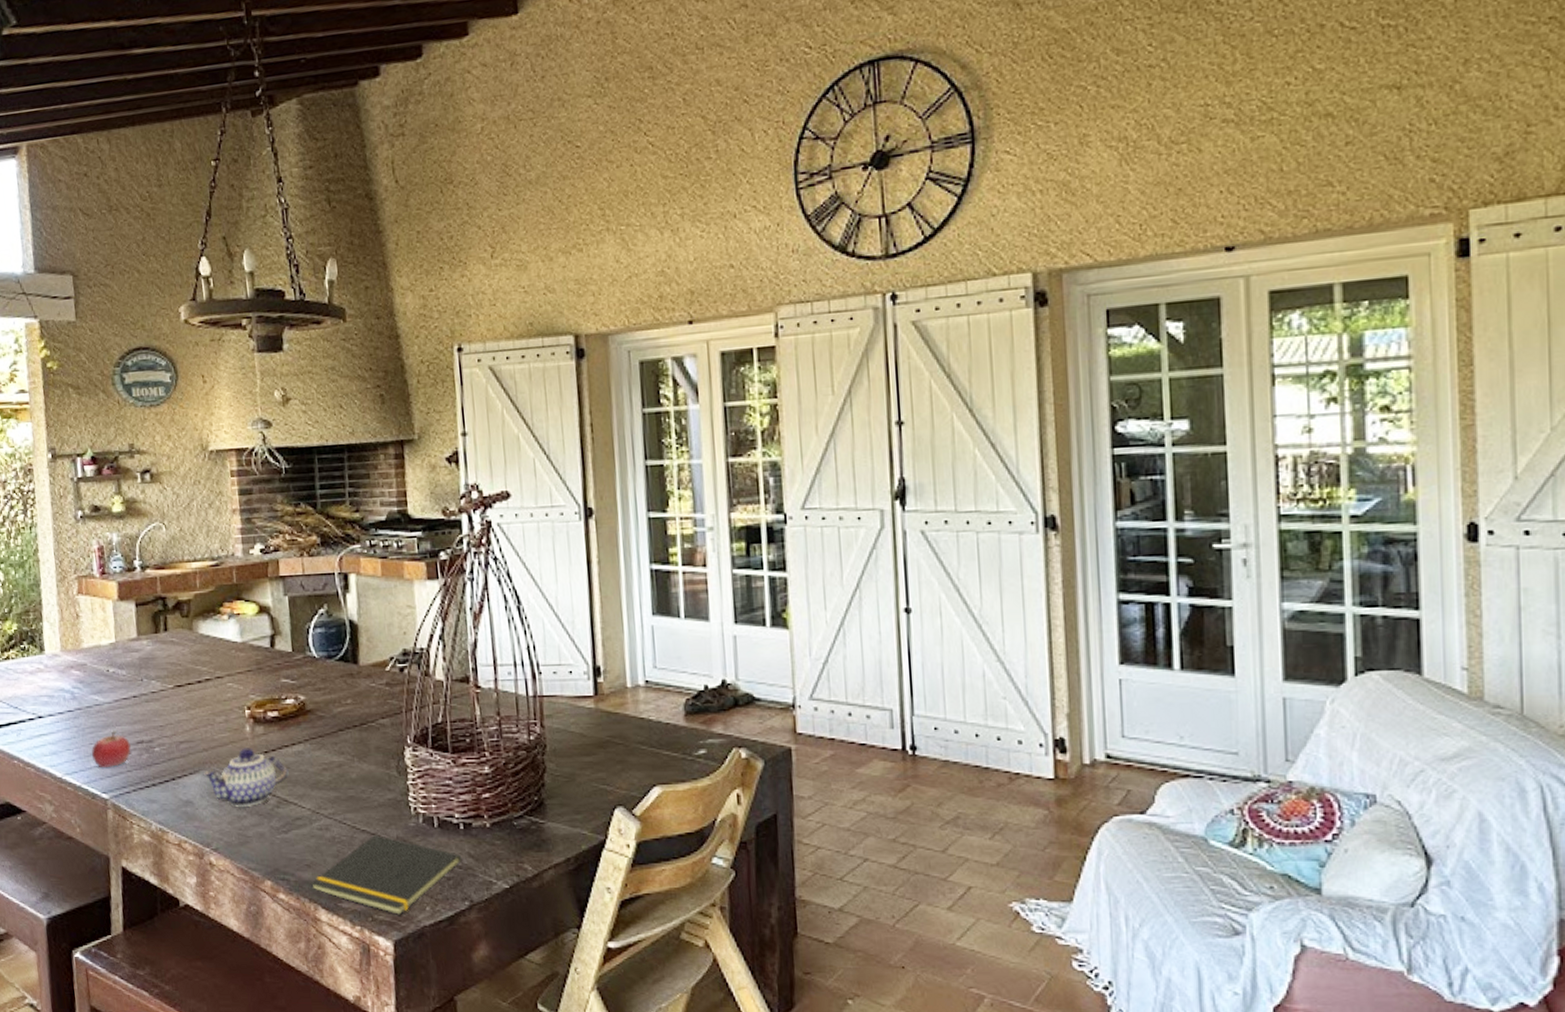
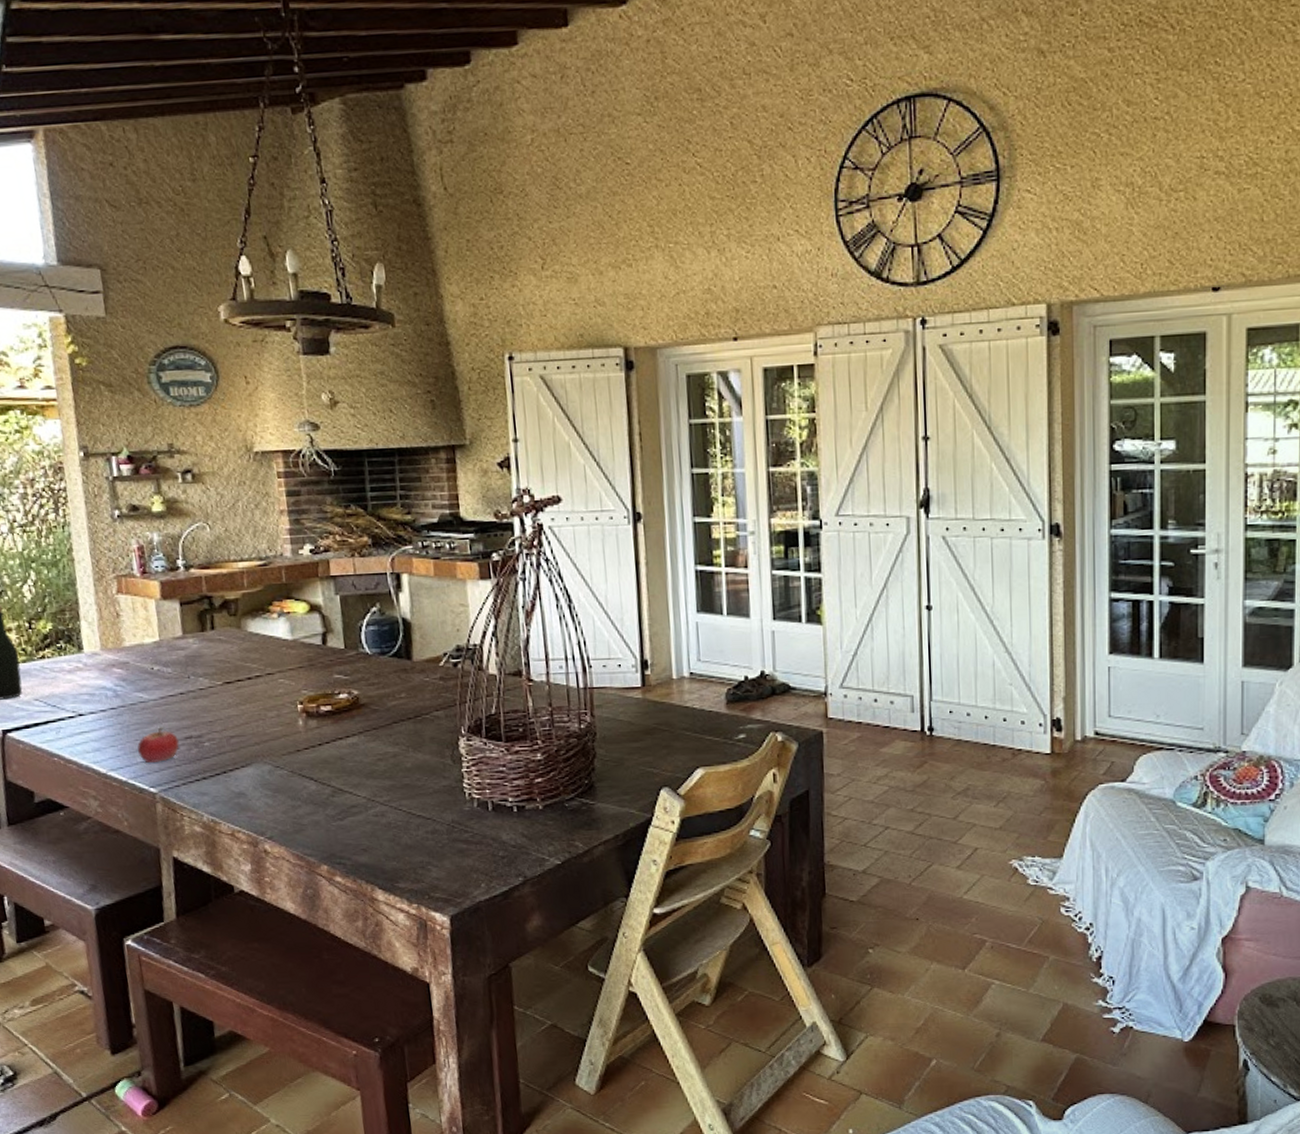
teapot: present [203,748,289,807] -> none [255,741,344,797]
notepad: present [310,835,463,915] -> none [367,819,516,892]

